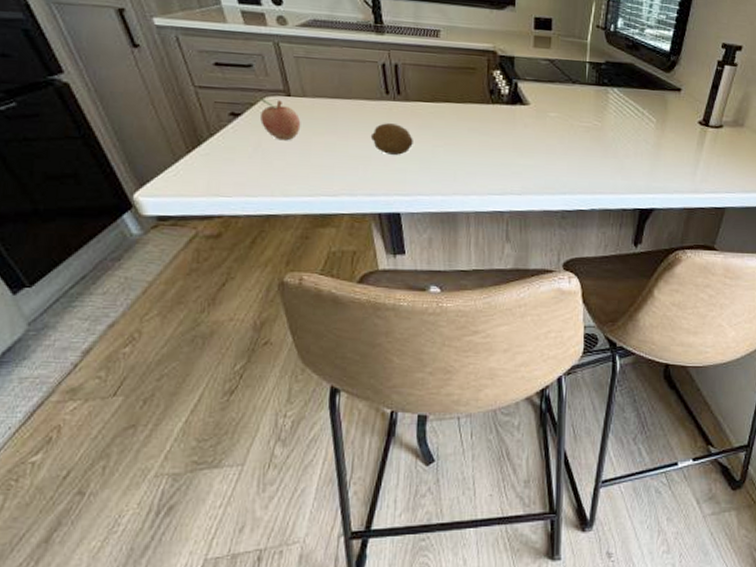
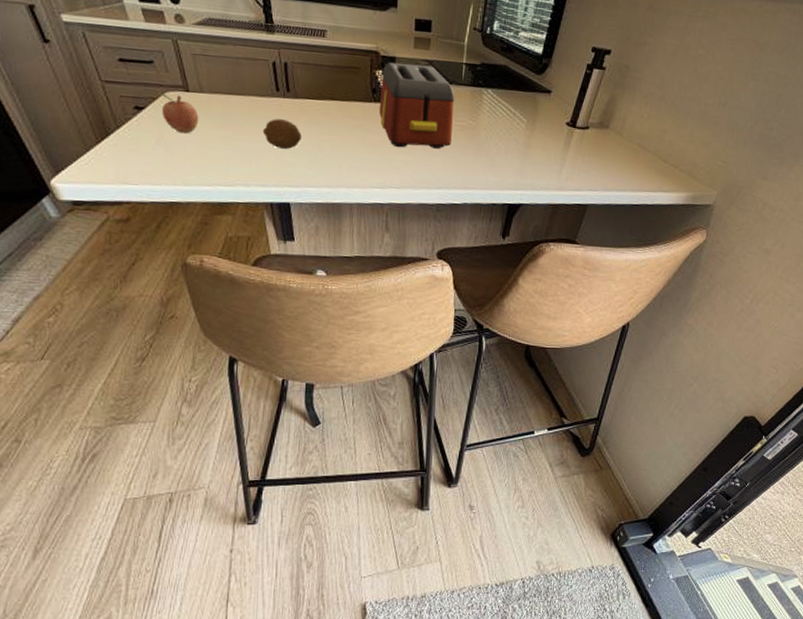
toaster: none [497,62,579,152] -> present [378,62,455,149]

